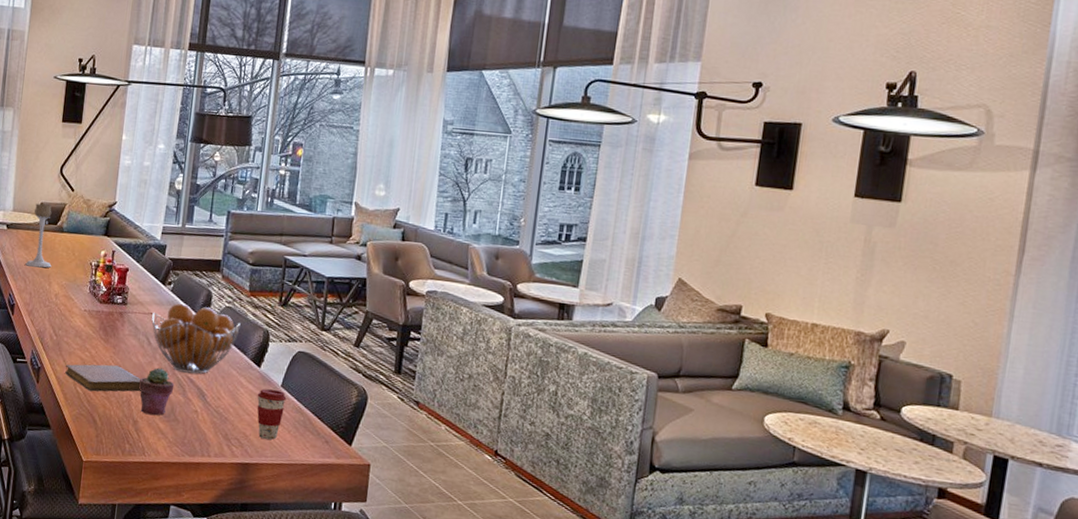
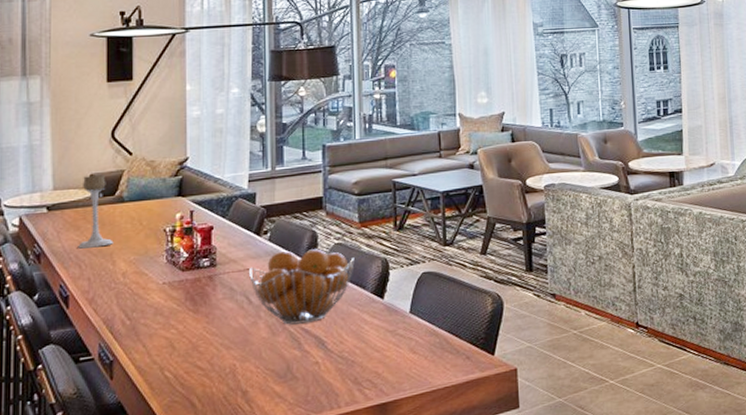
notebook: present [65,364,141,392] -> none [146,335,247,373]
potted succulent: present [138,368,175,416] -> none [243,325,287,381]
coffee cup: present [257,388,287,440] -> none [384,317,418,372]

